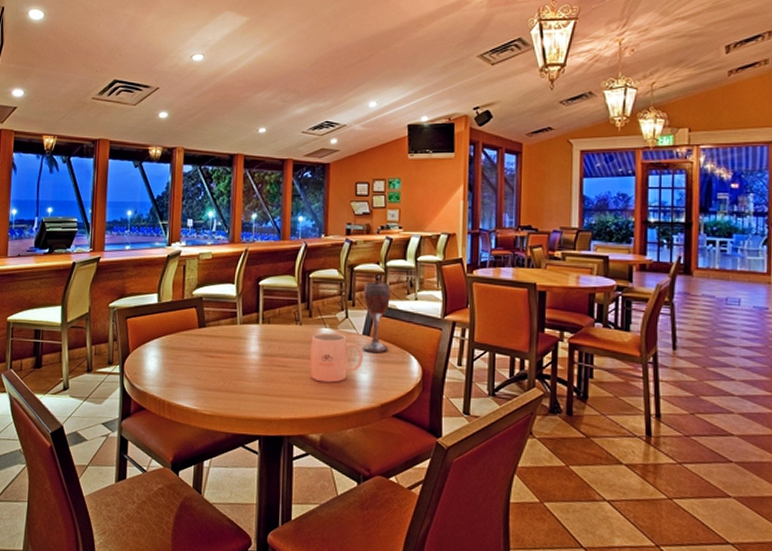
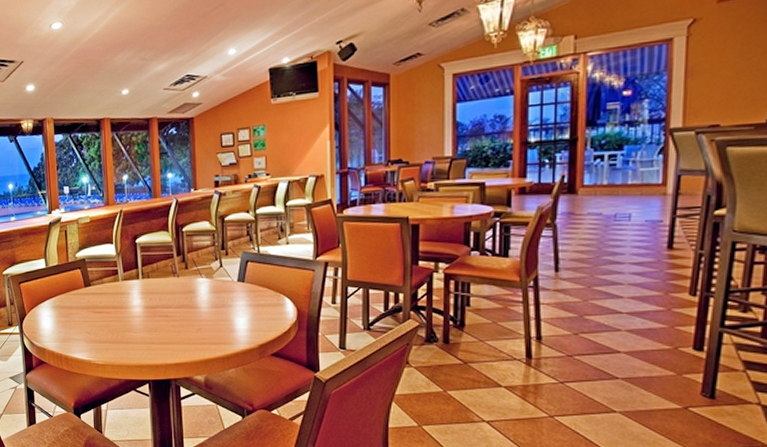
mug: present [310,332,363,383] -> none [189,282,239,328]
cup: present [362,282,391,352] -> none [236,230,263,297]

